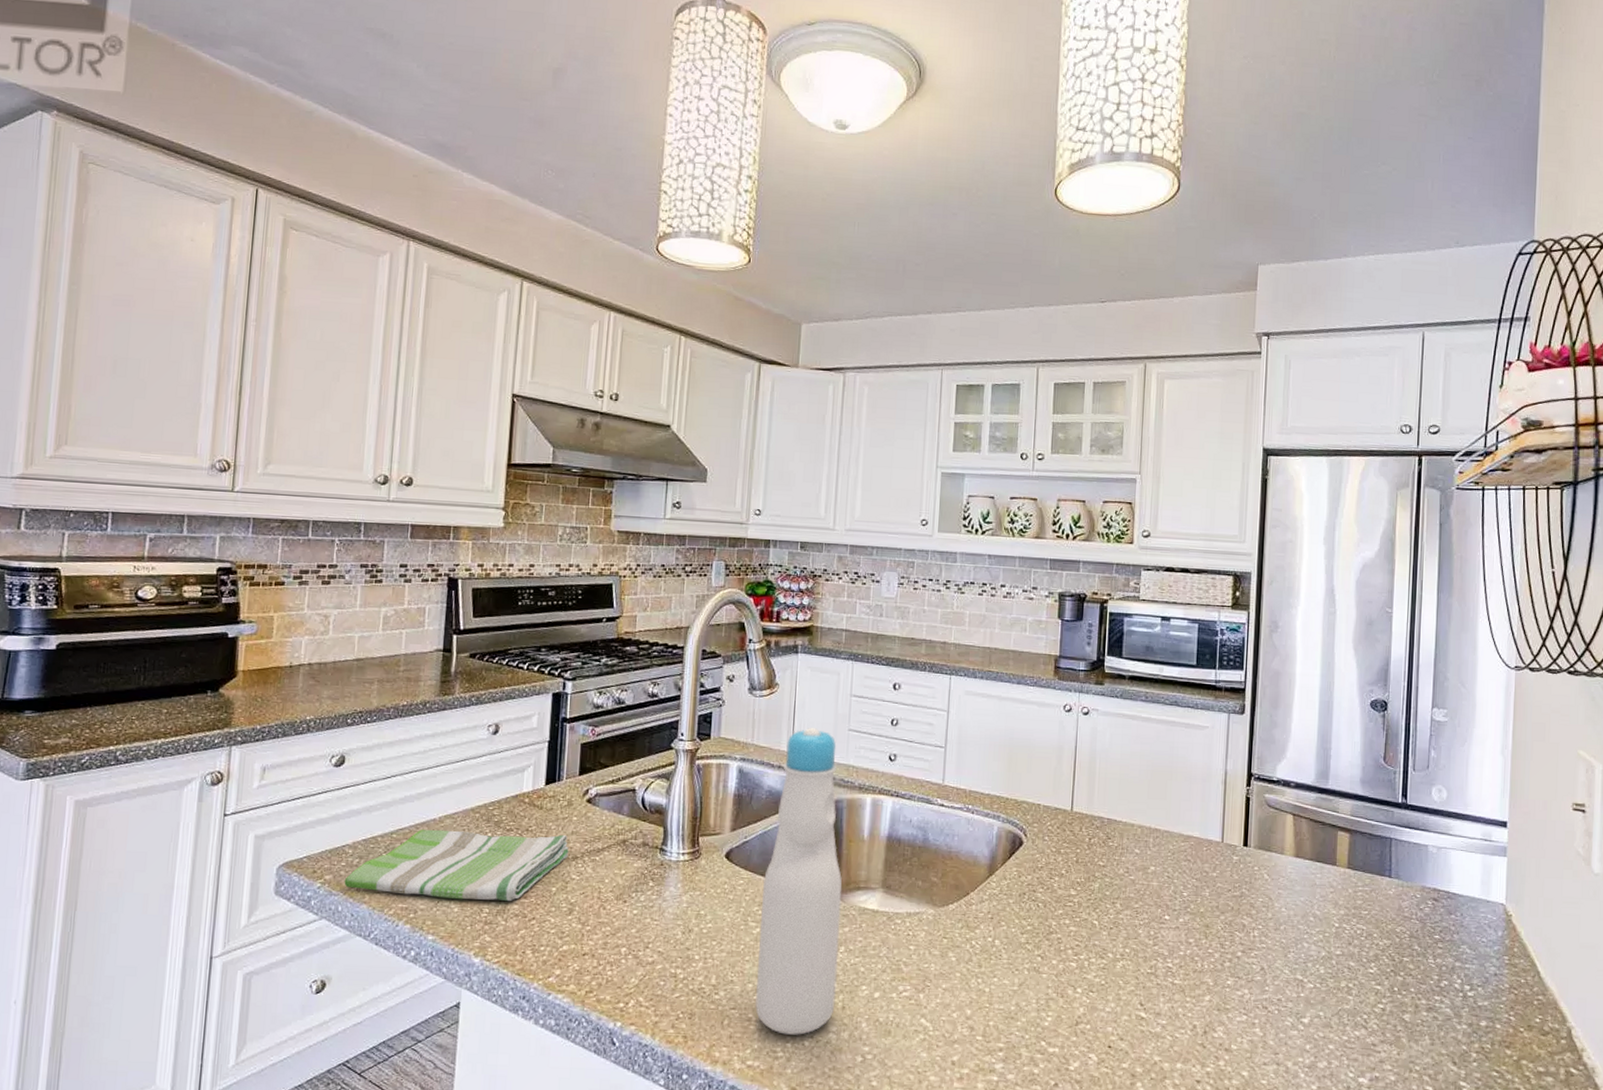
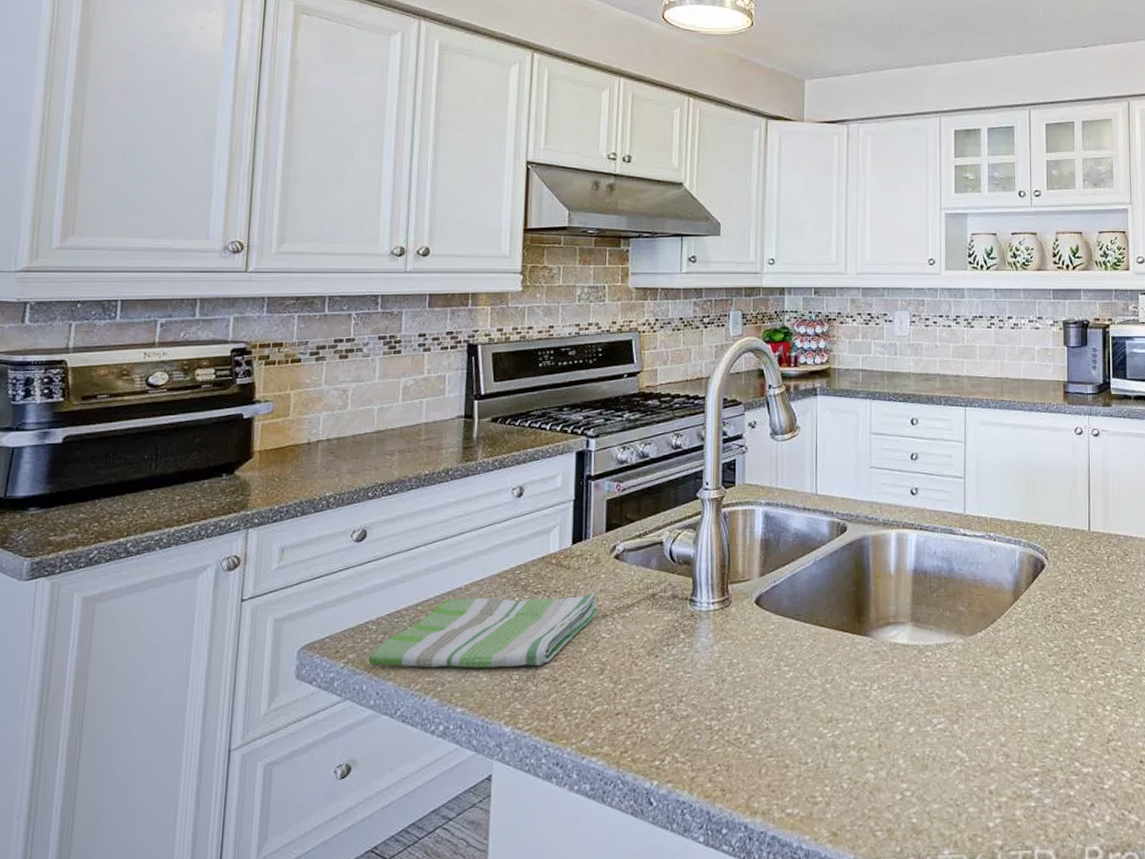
bottle: present [754,728,842,1035] -> none [791,468,872,779]

